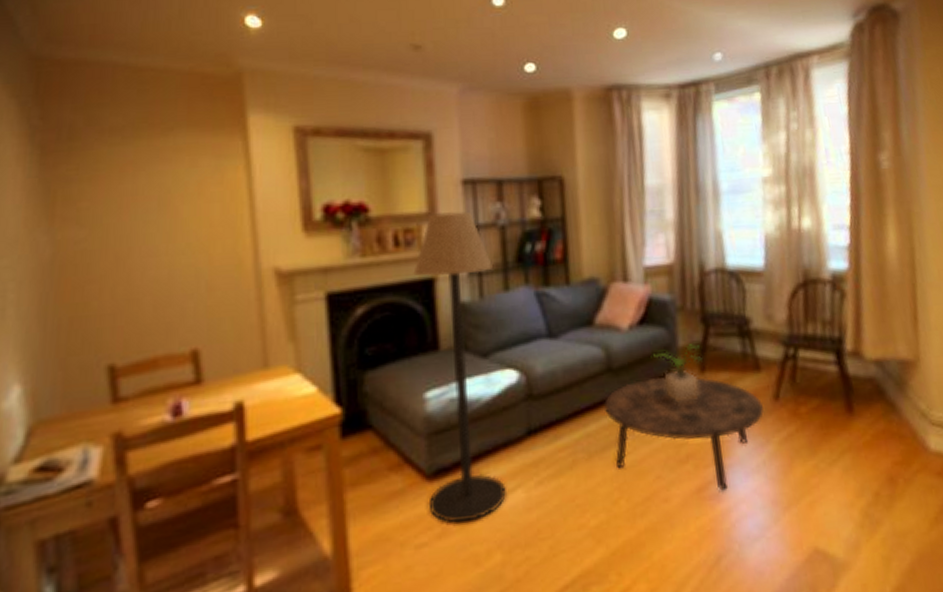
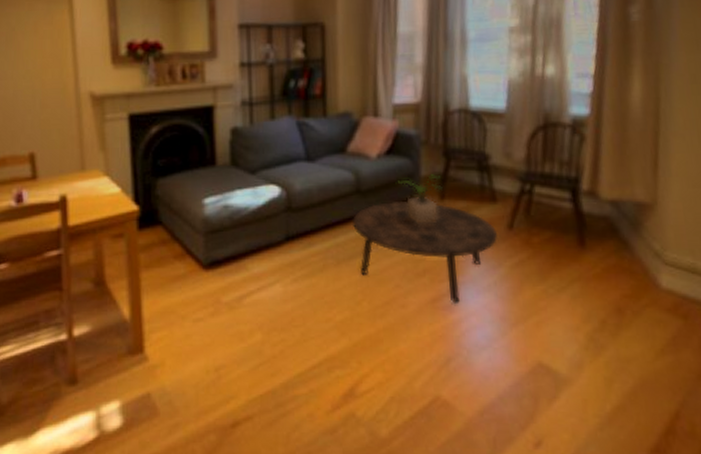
floor lamp: present [413,211,506,523] -> none [197,51,267,305]

